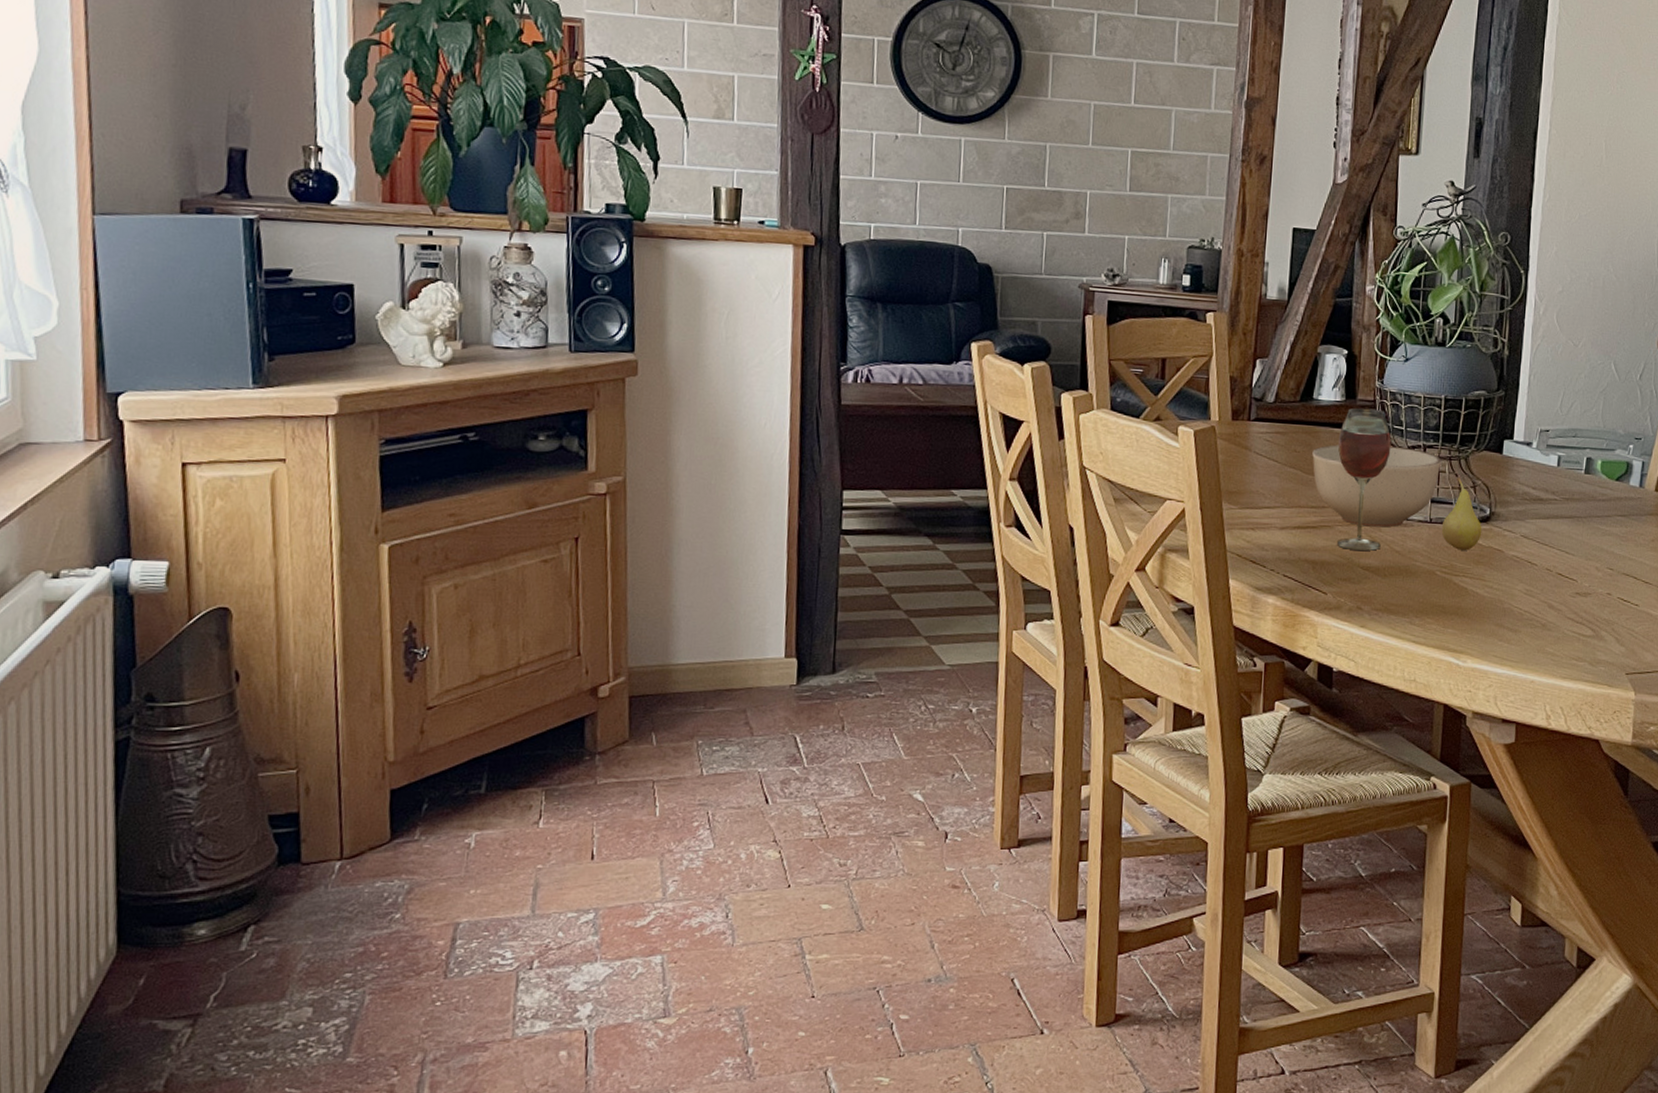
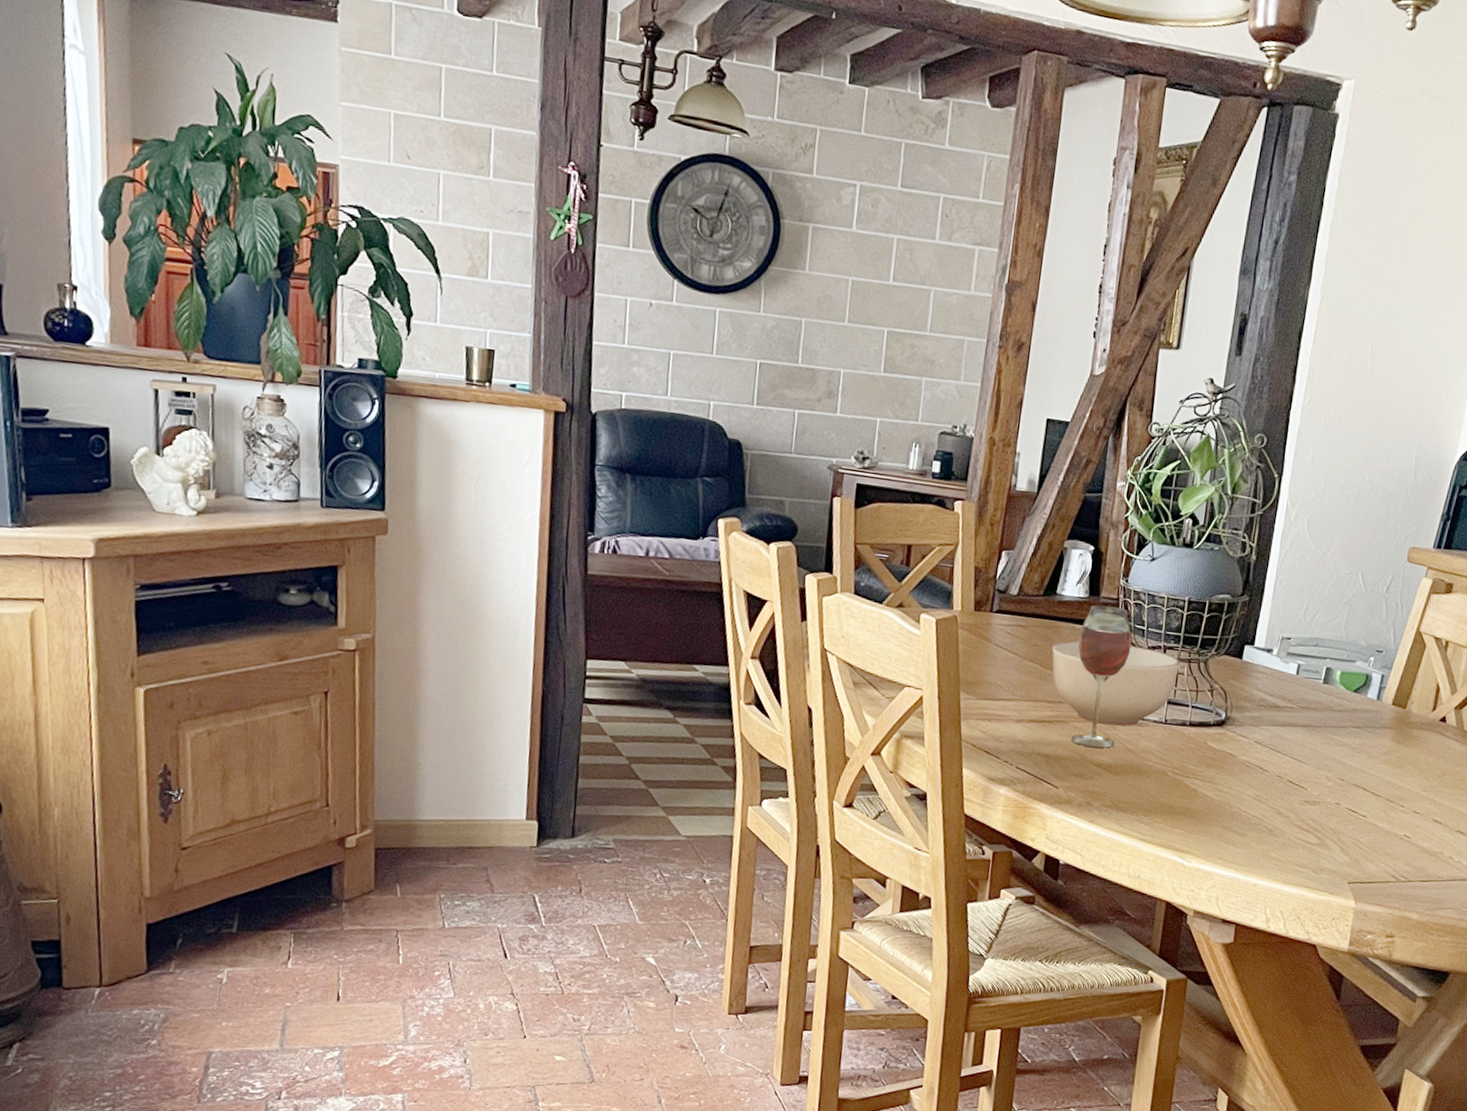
fruit: present [1441,476,1482,551] -> none [1175,679,1217,753]

